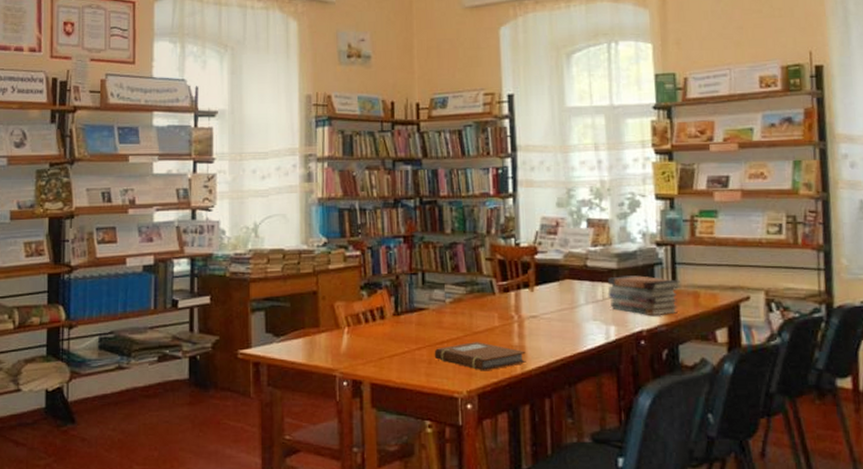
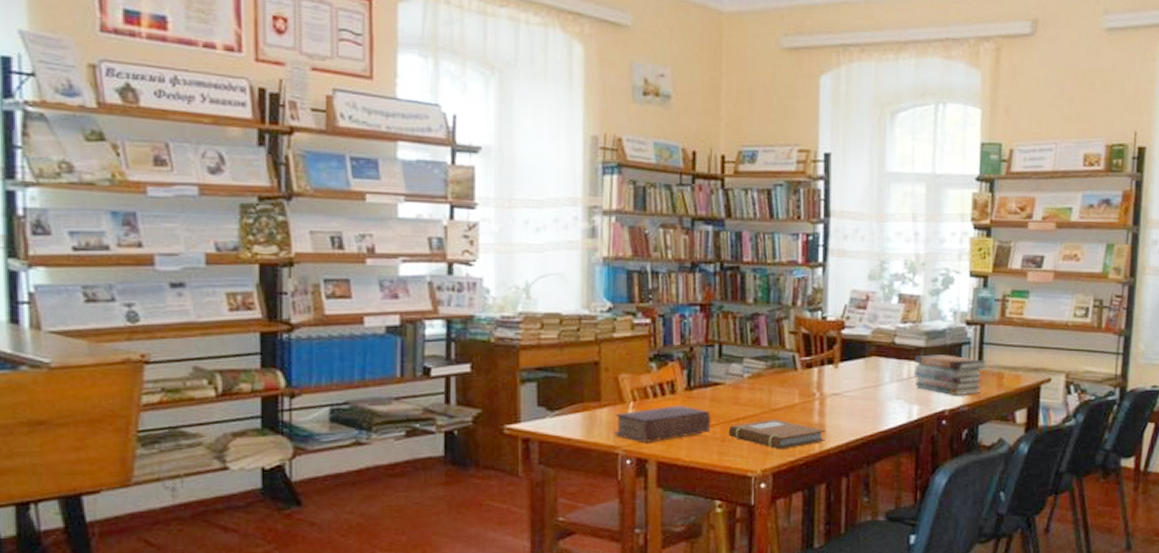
book: none [331,330,418,365] -> present [614,406,711,442]

